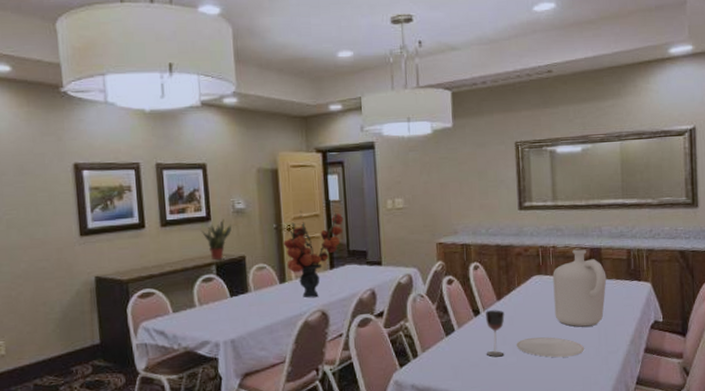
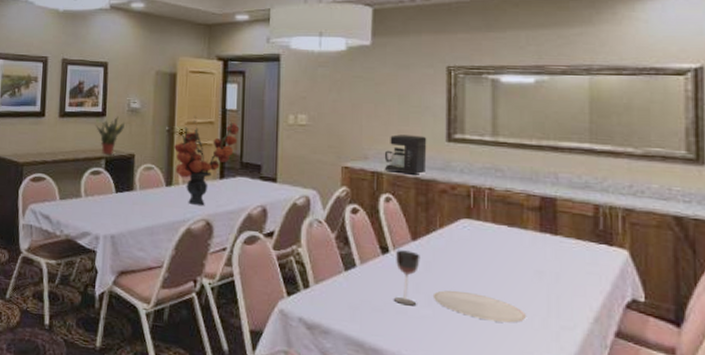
coffee maker: none [470,207,504,243] -> present [384,134,427,175]
water jug: present [553,249,607,327] -> none [487,195,563,291]

